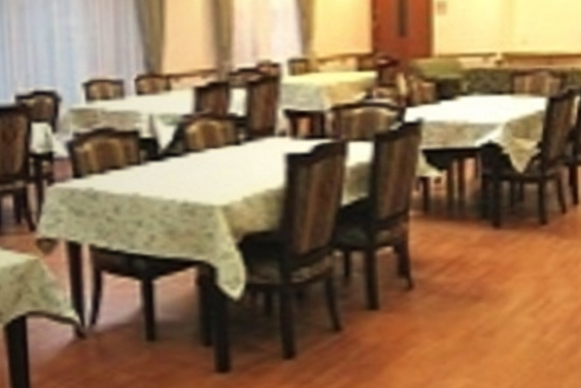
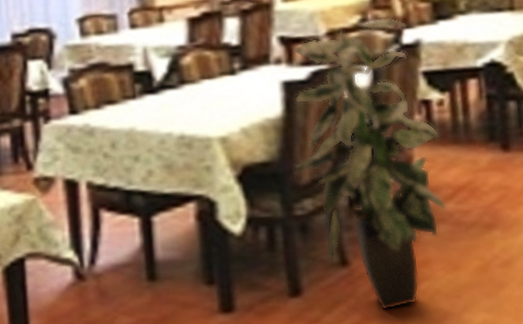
indoor plant: none [293,96,438,373] -> present [293,17,447,310]

